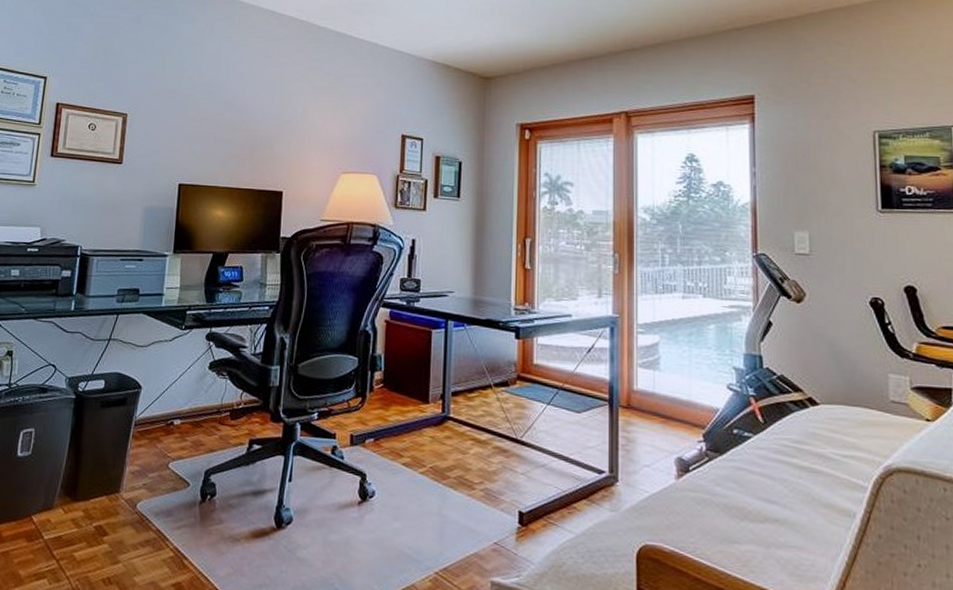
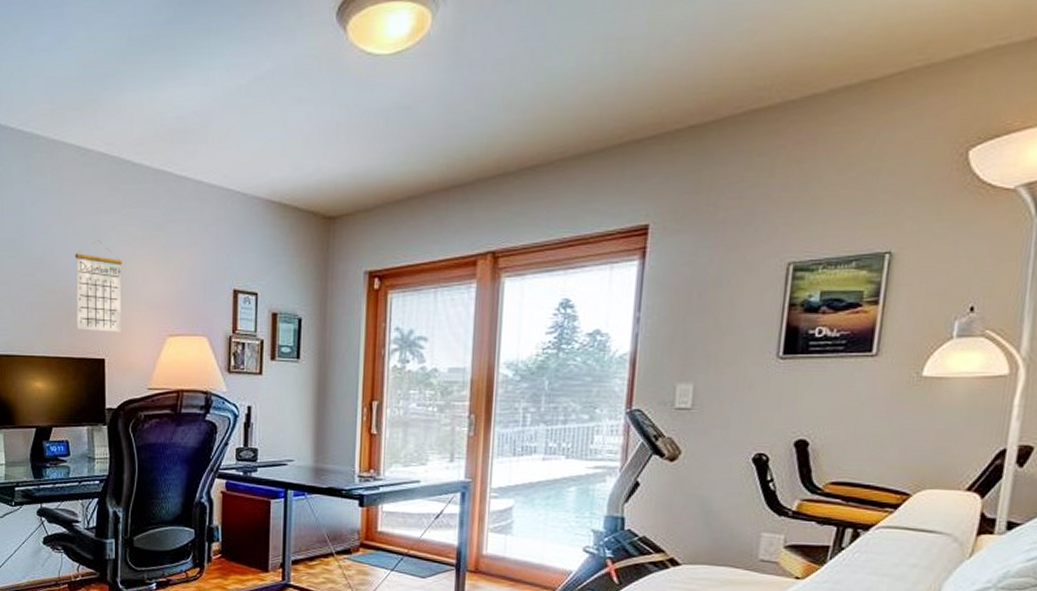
calendar: none [259,88,304,168] -> present [75,240,122,332]

